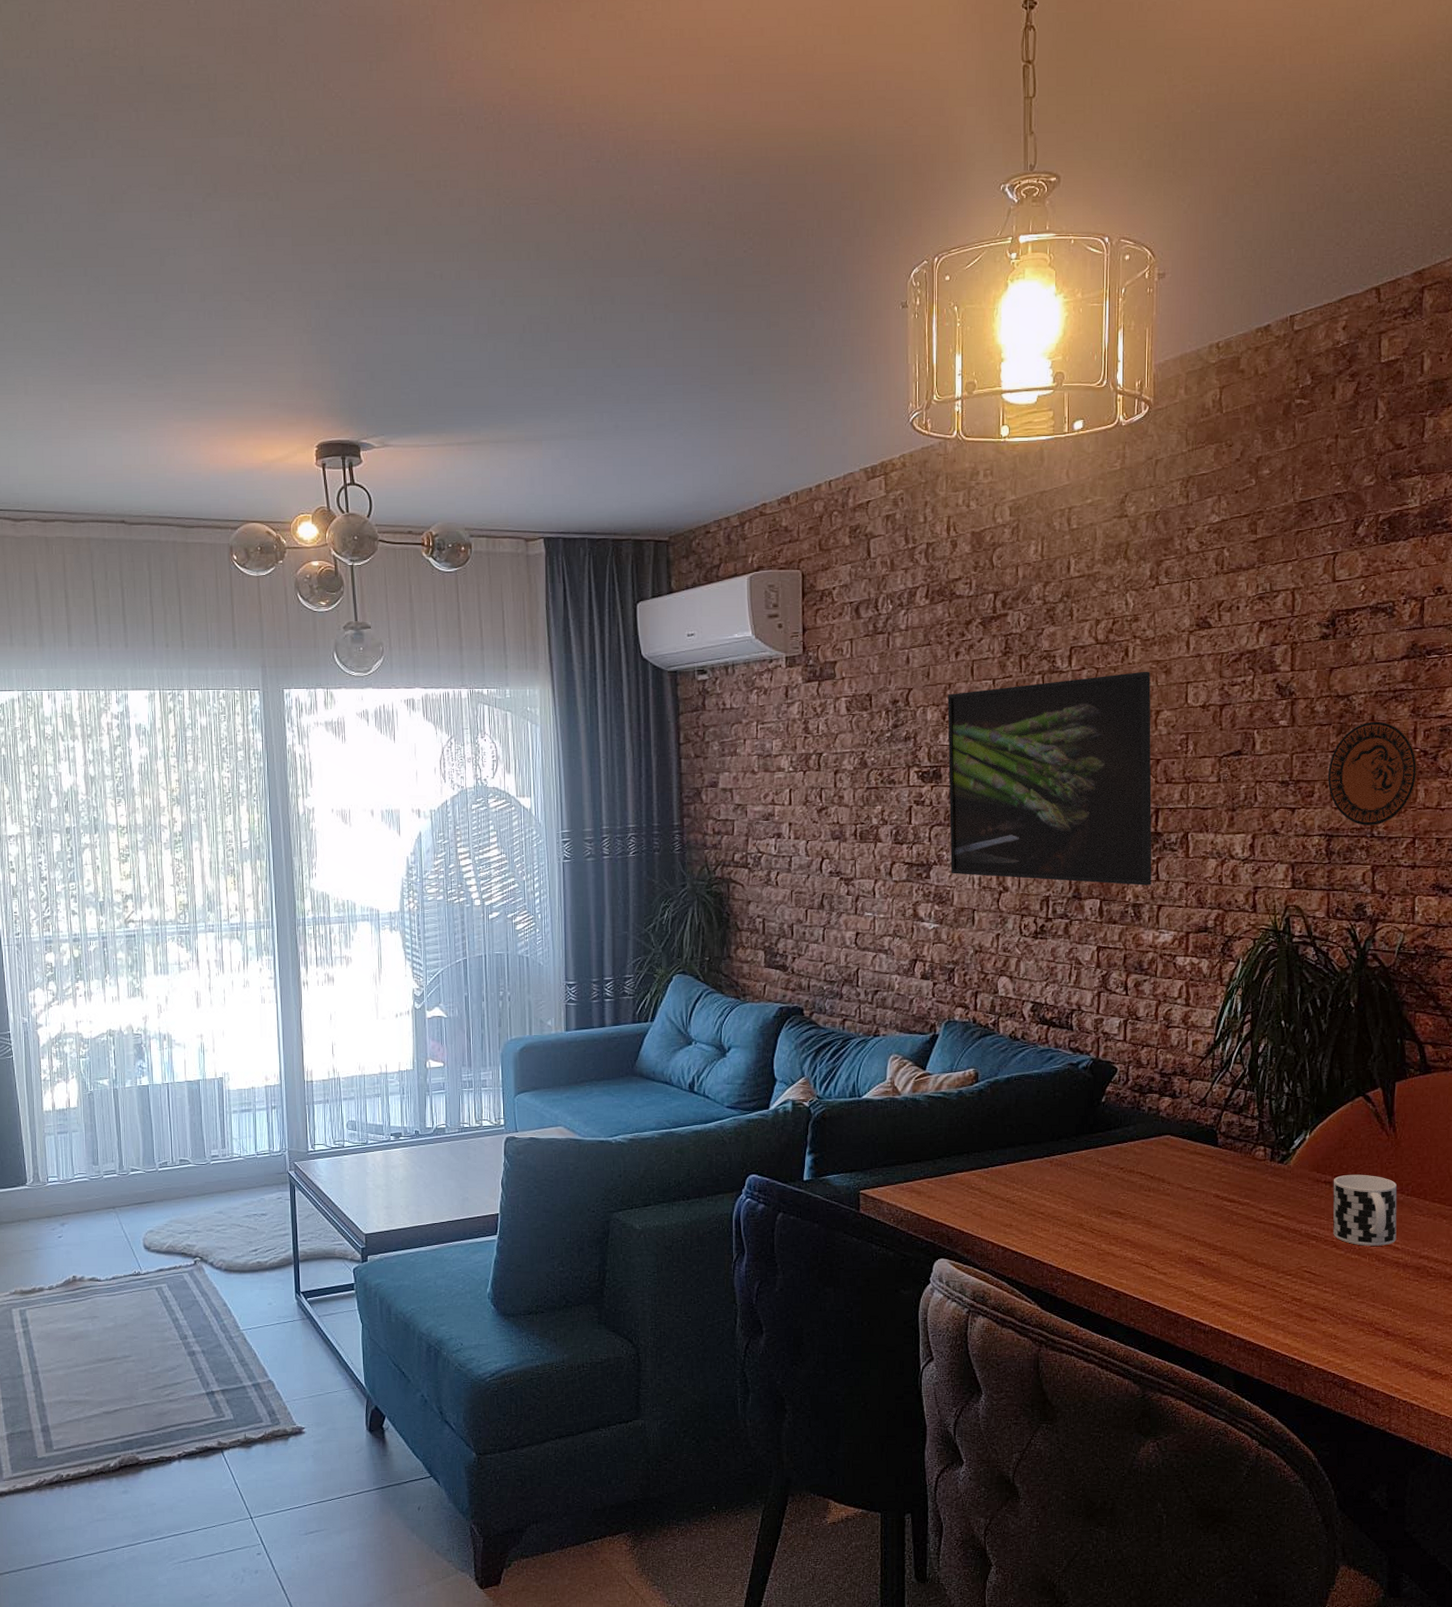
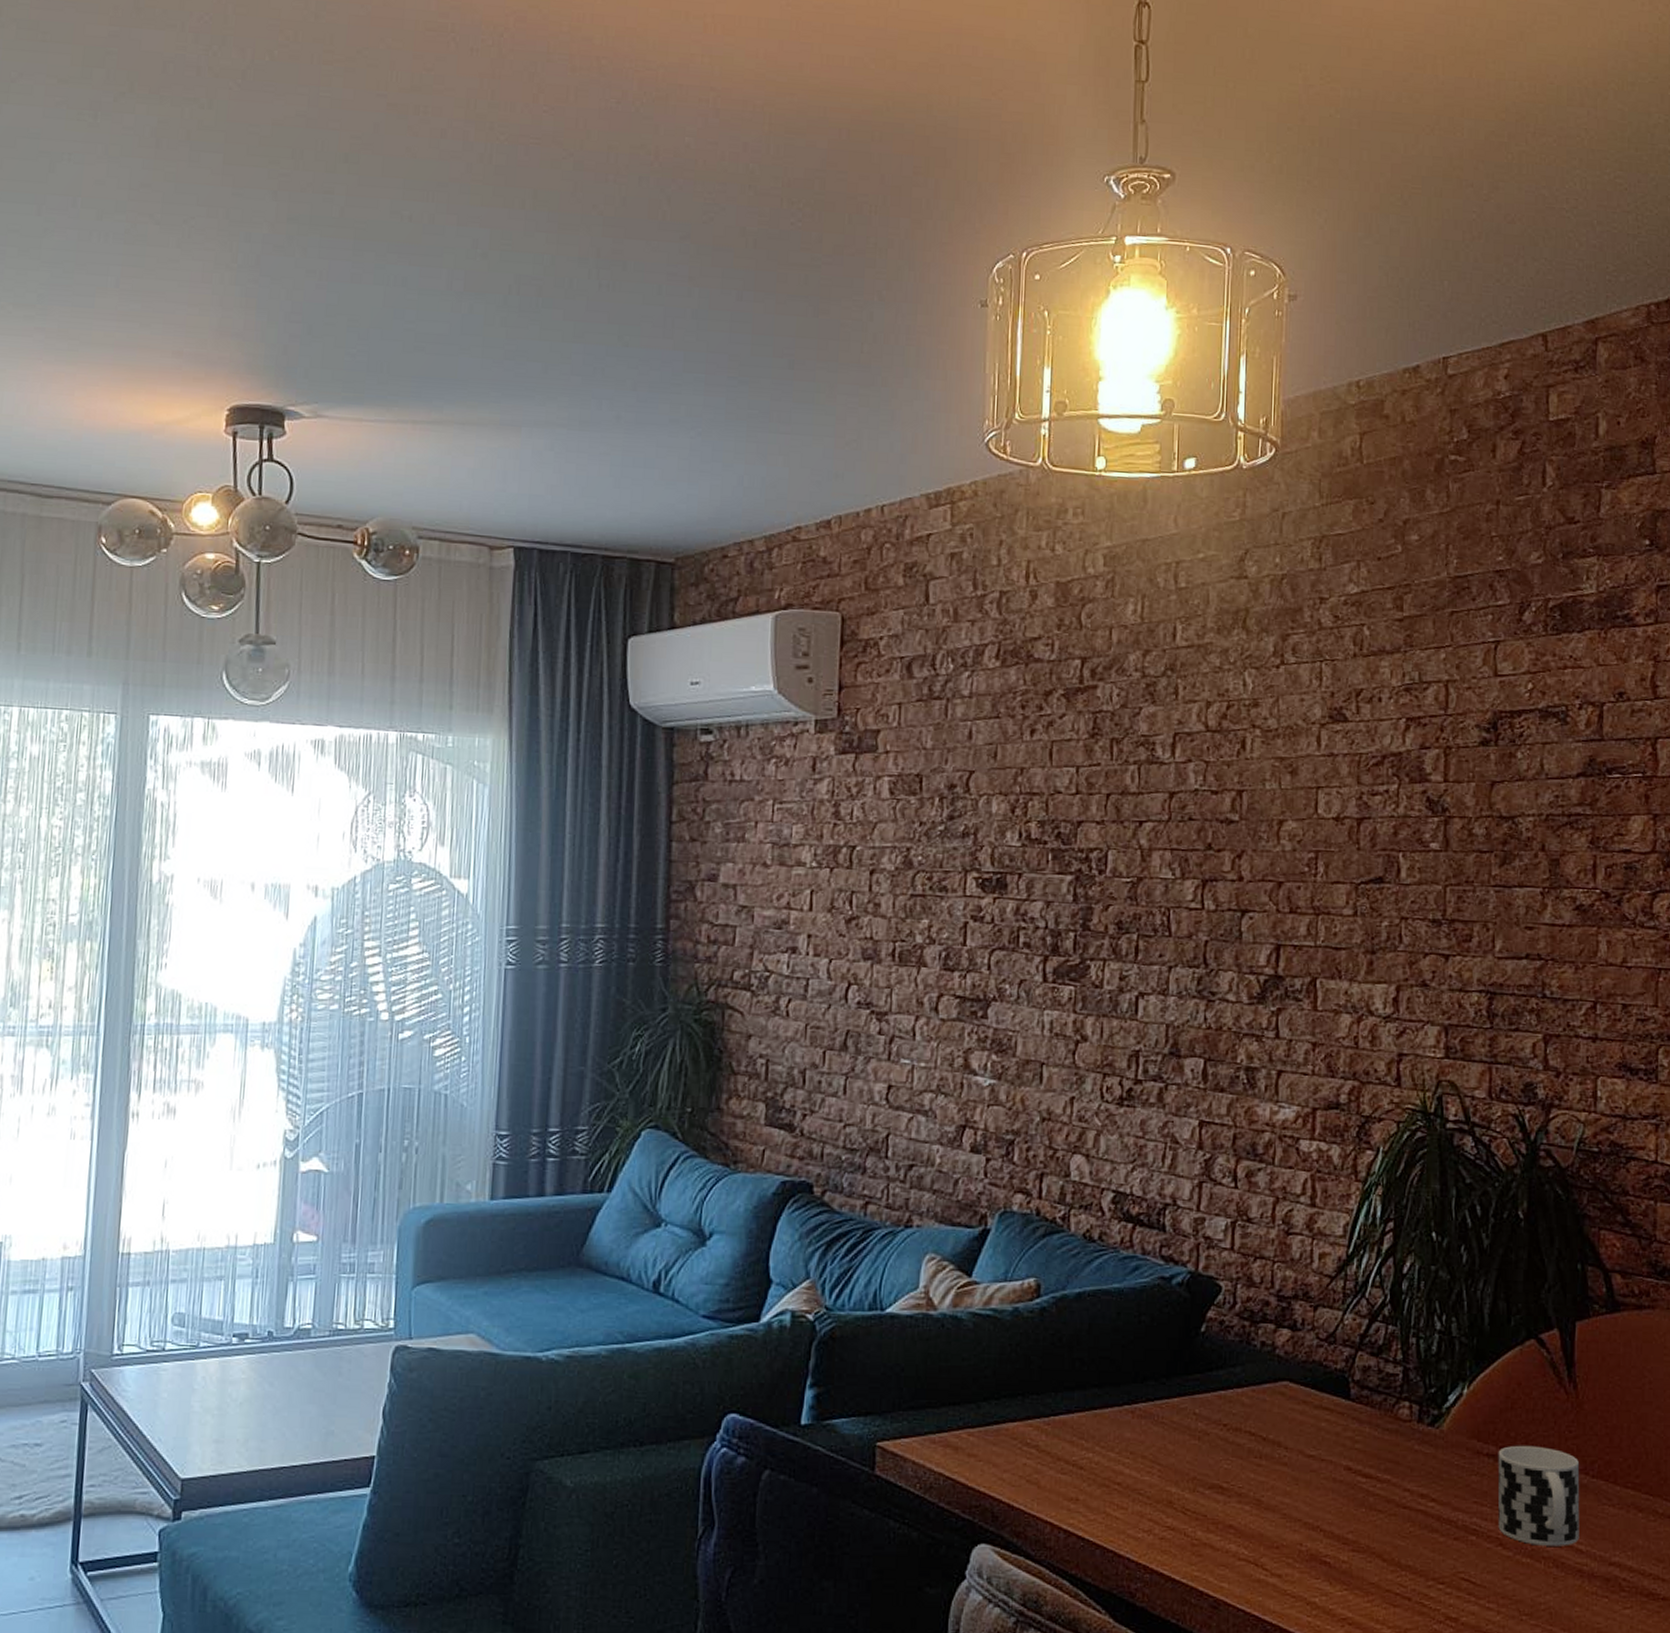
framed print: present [947,671,1152,885] -> none [1014,769,1272,1044]
decorative plate: present [1328,721,1418,827] -> none [1489,851,1598,984]

